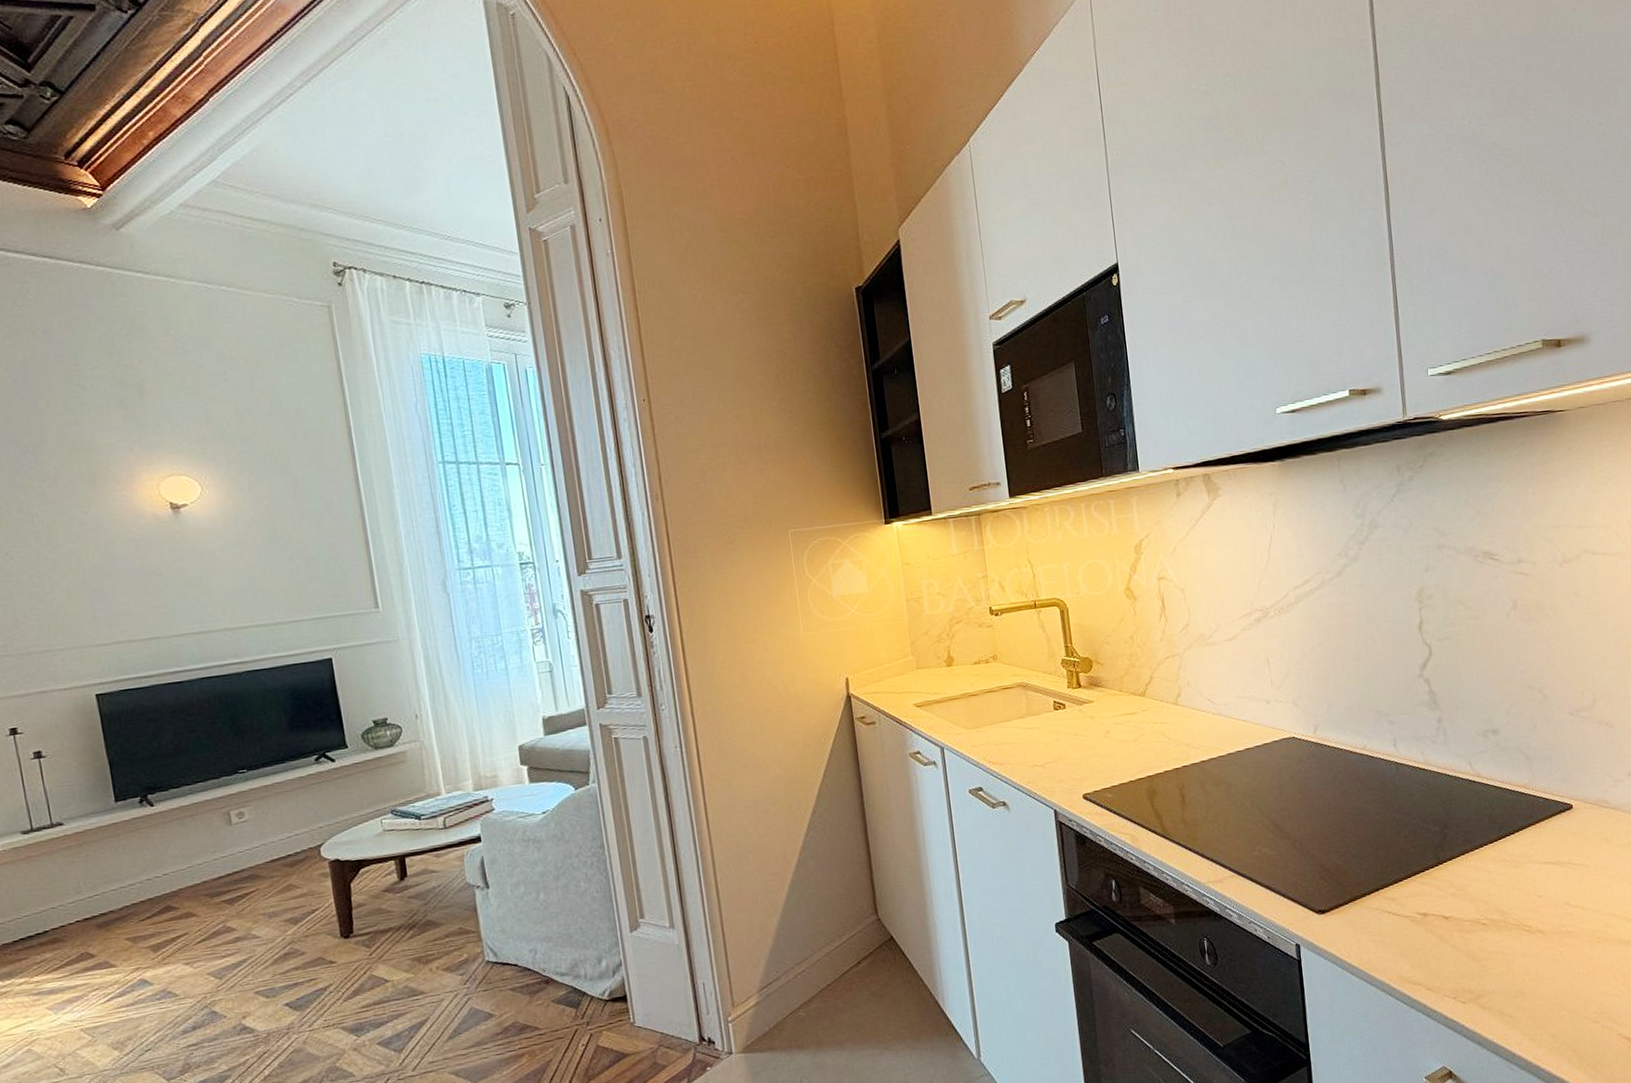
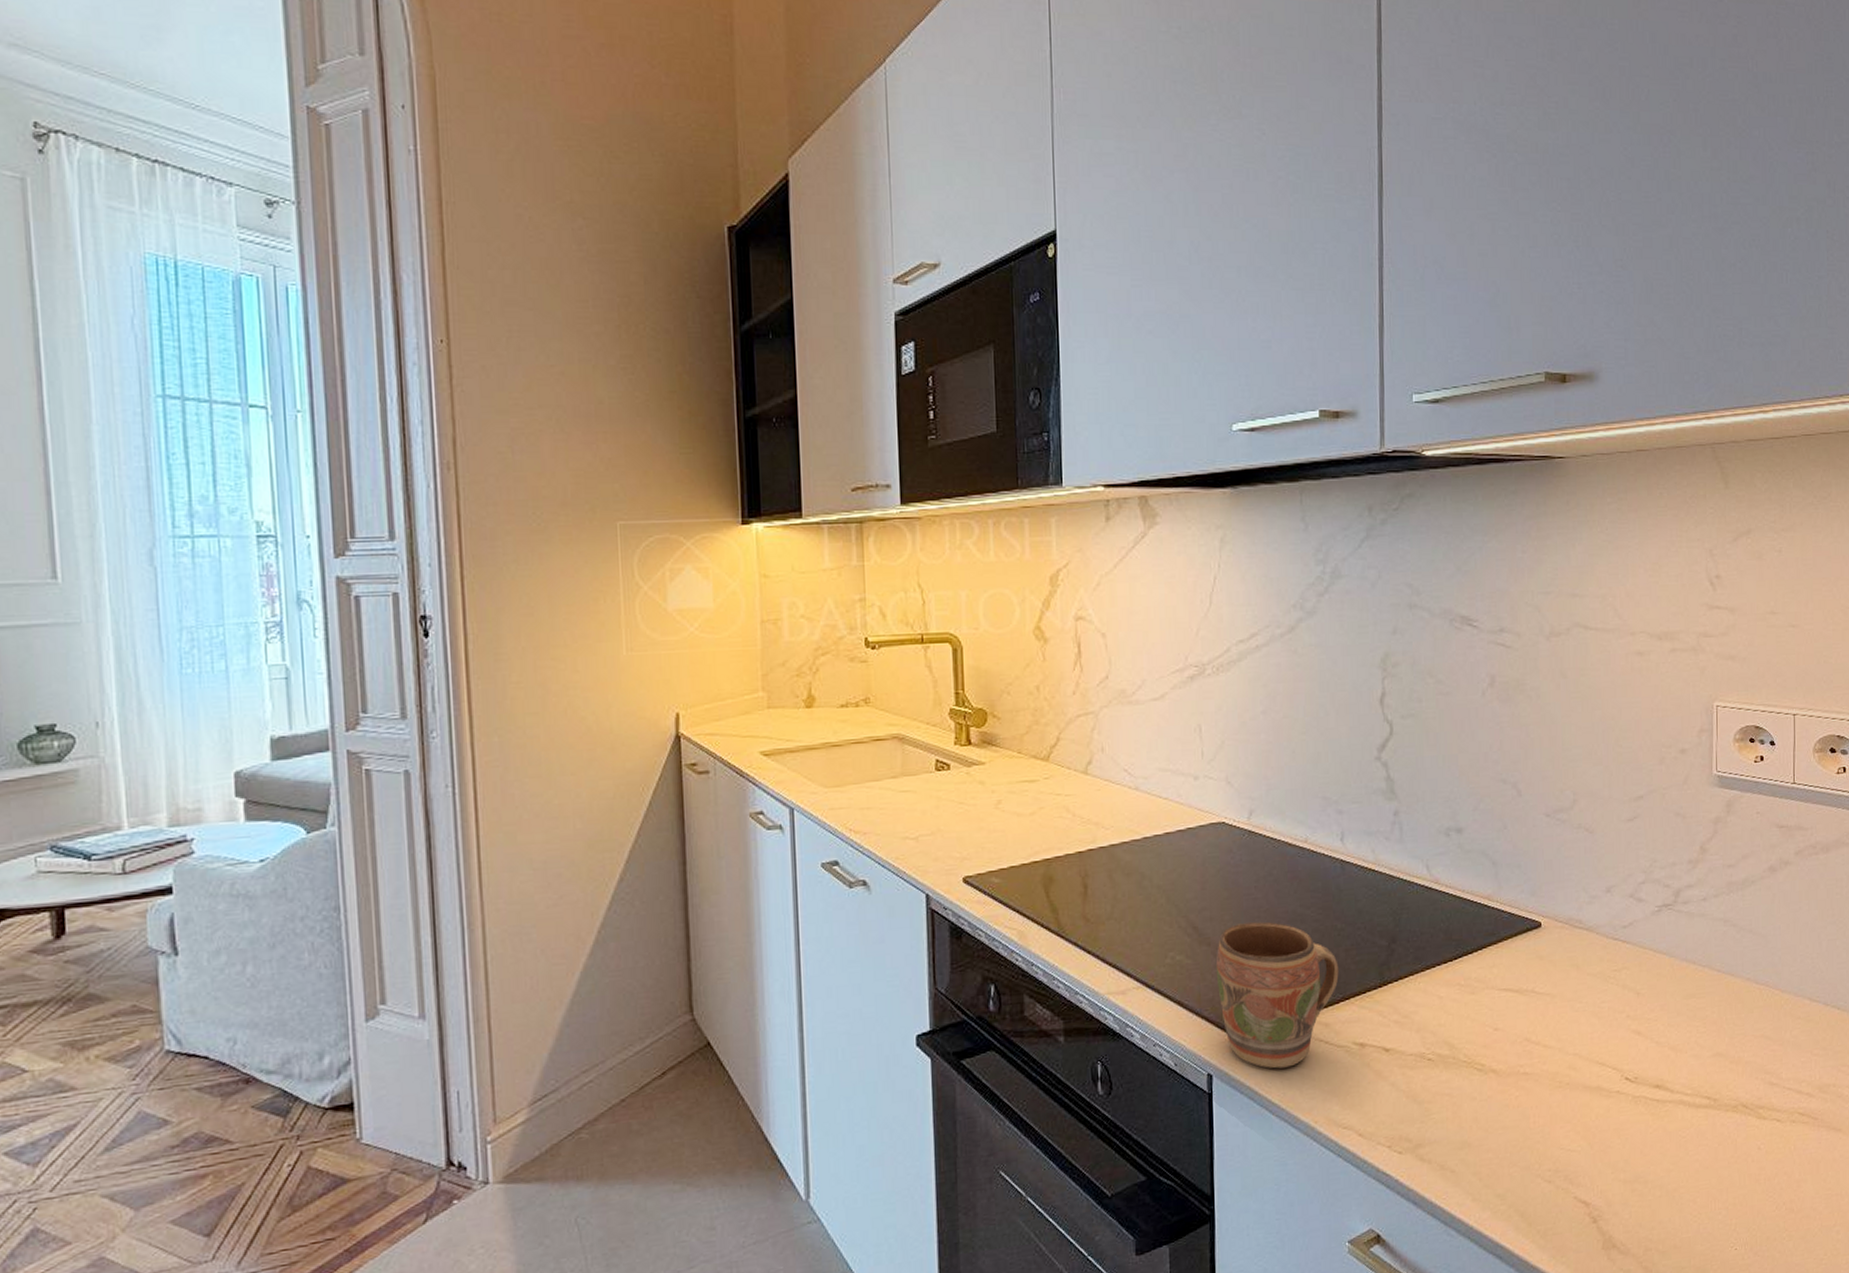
mug: none [1296,817,1401,938] -> present [1215,921,1339,1069]

